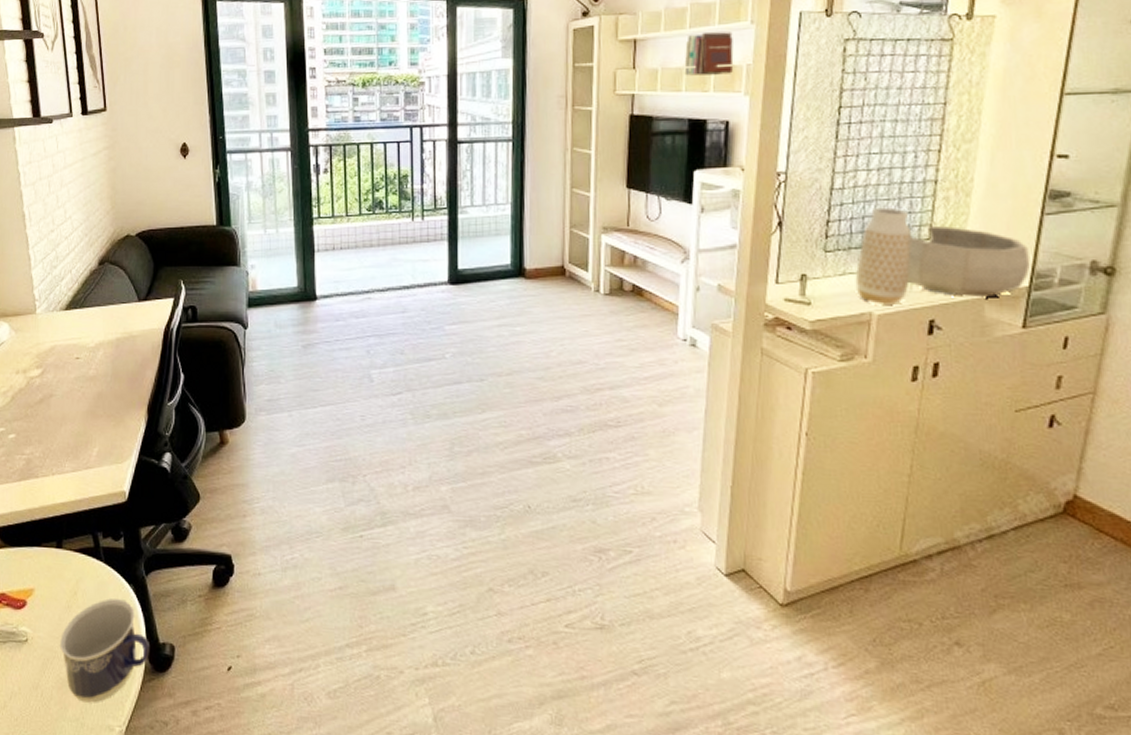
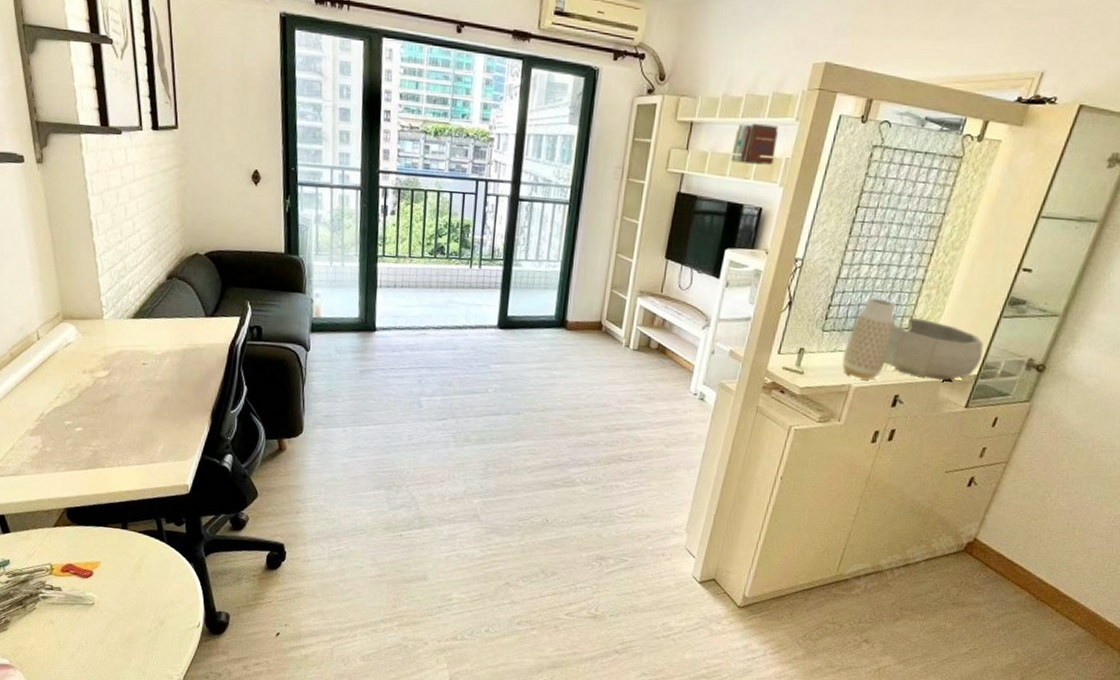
cup: present [60,598,151,703] -> none [124,573,208,657]

